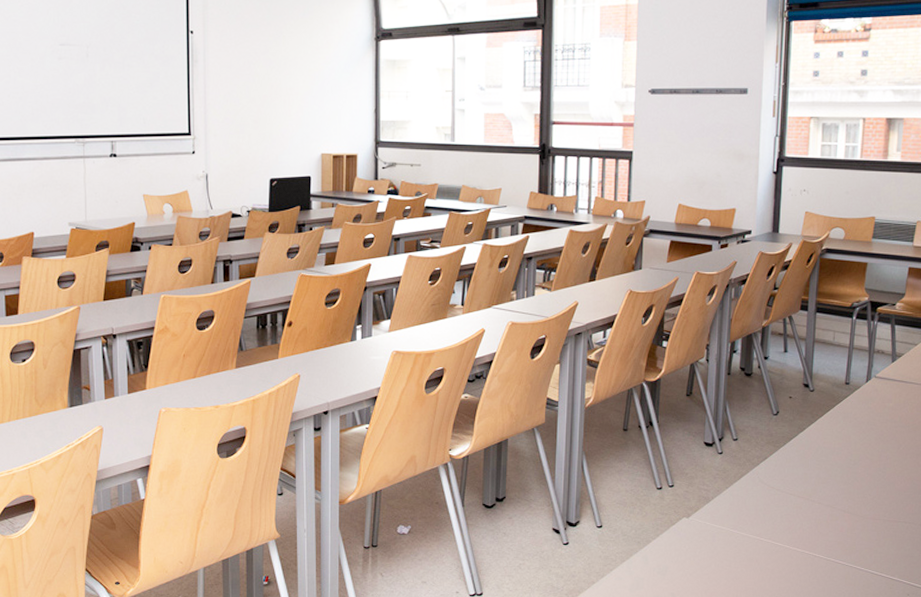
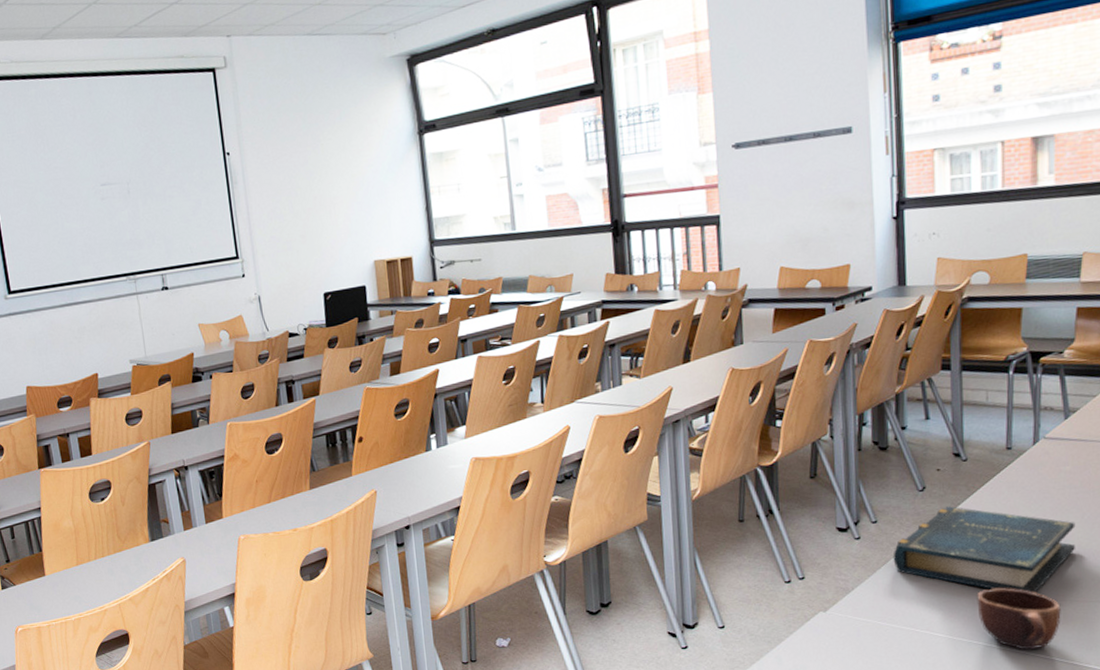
book: none [747,430,893,513] -> present [893,506,1076,594]
mug: none [811,505,876,561] -> present [977,587,1061,650]

